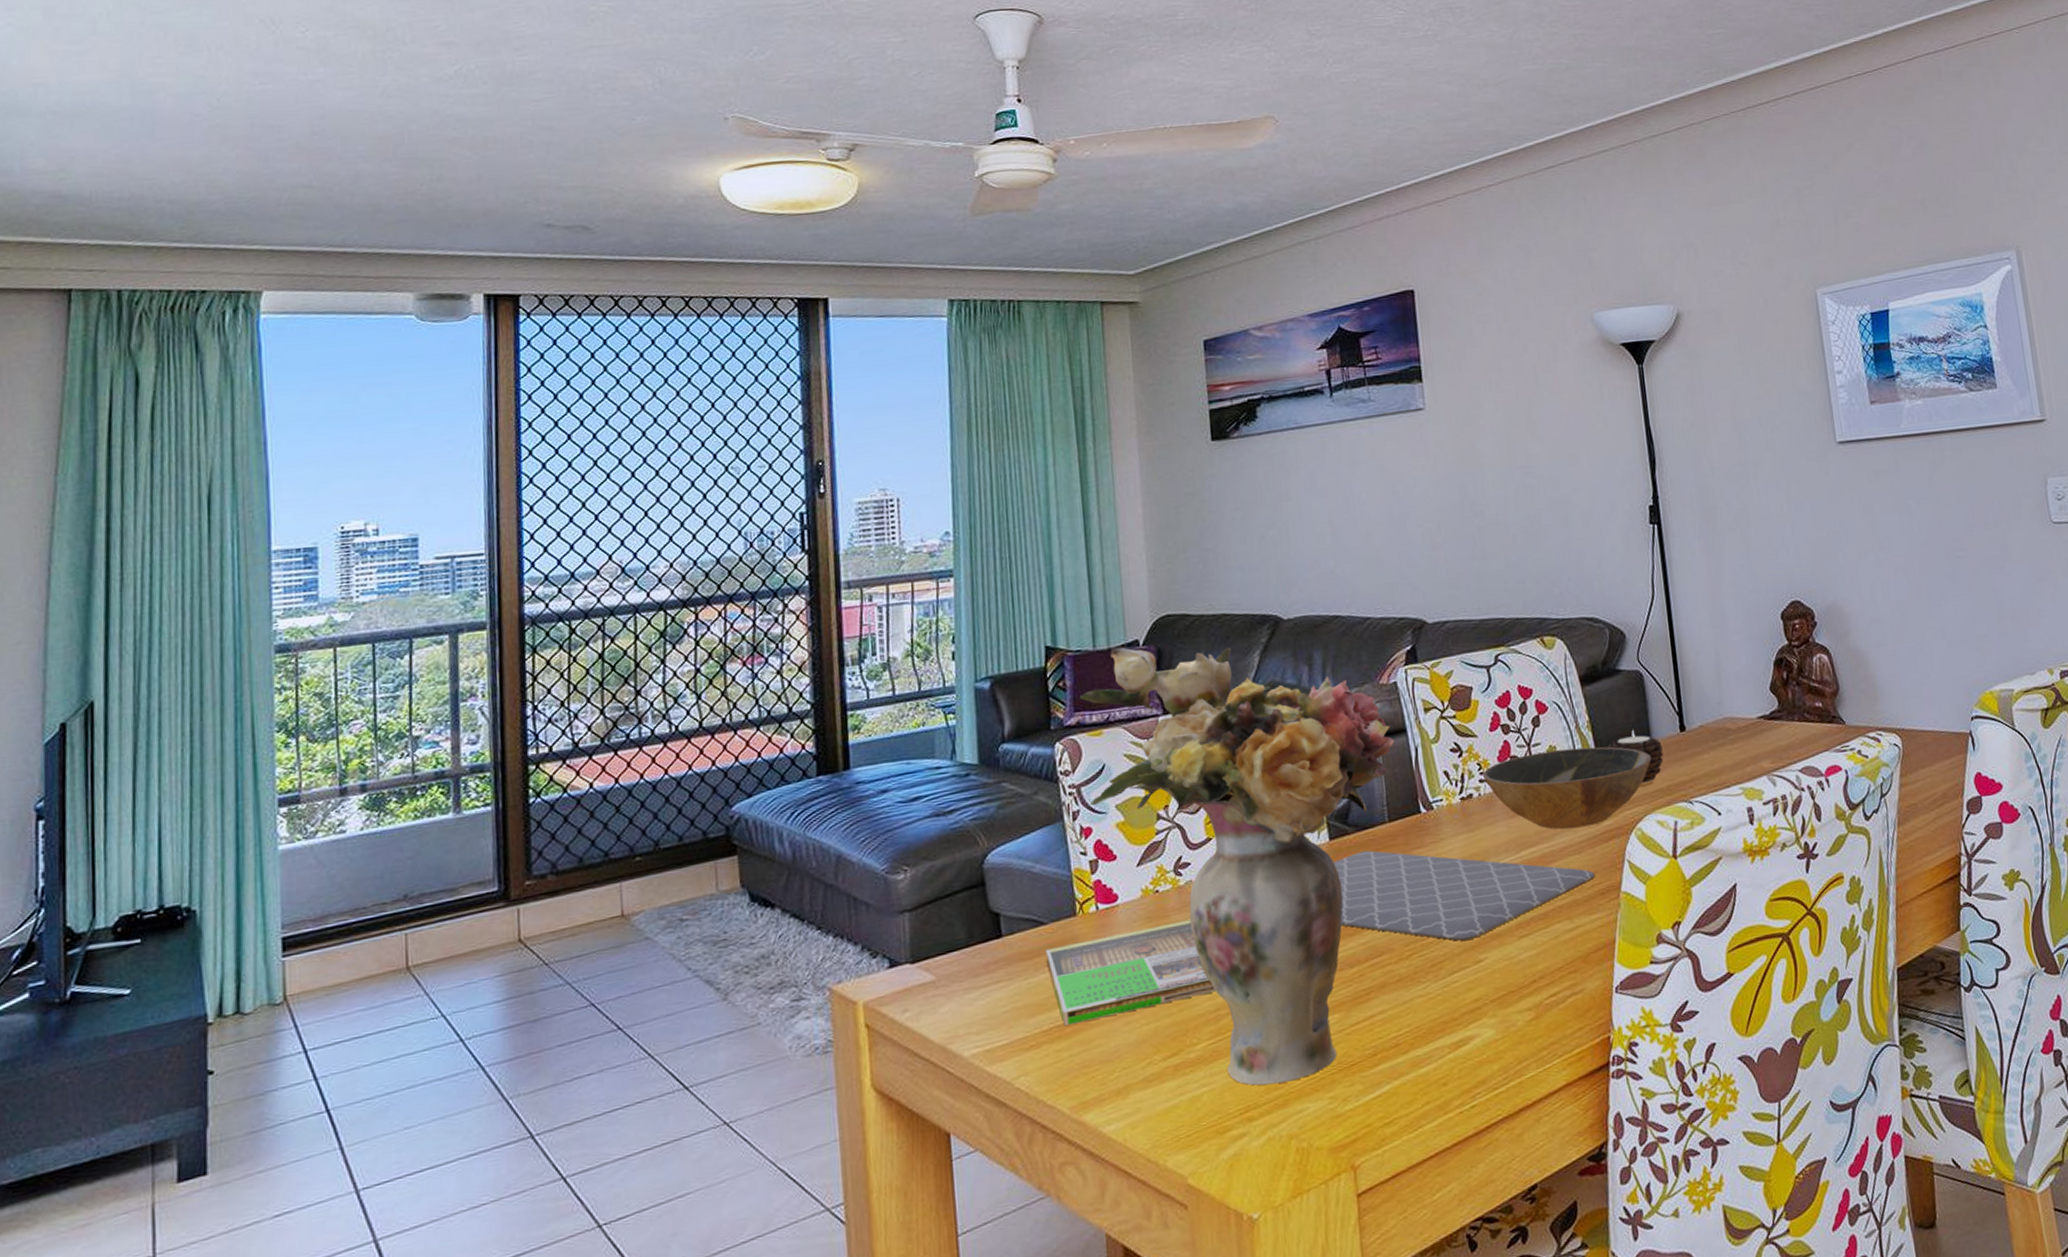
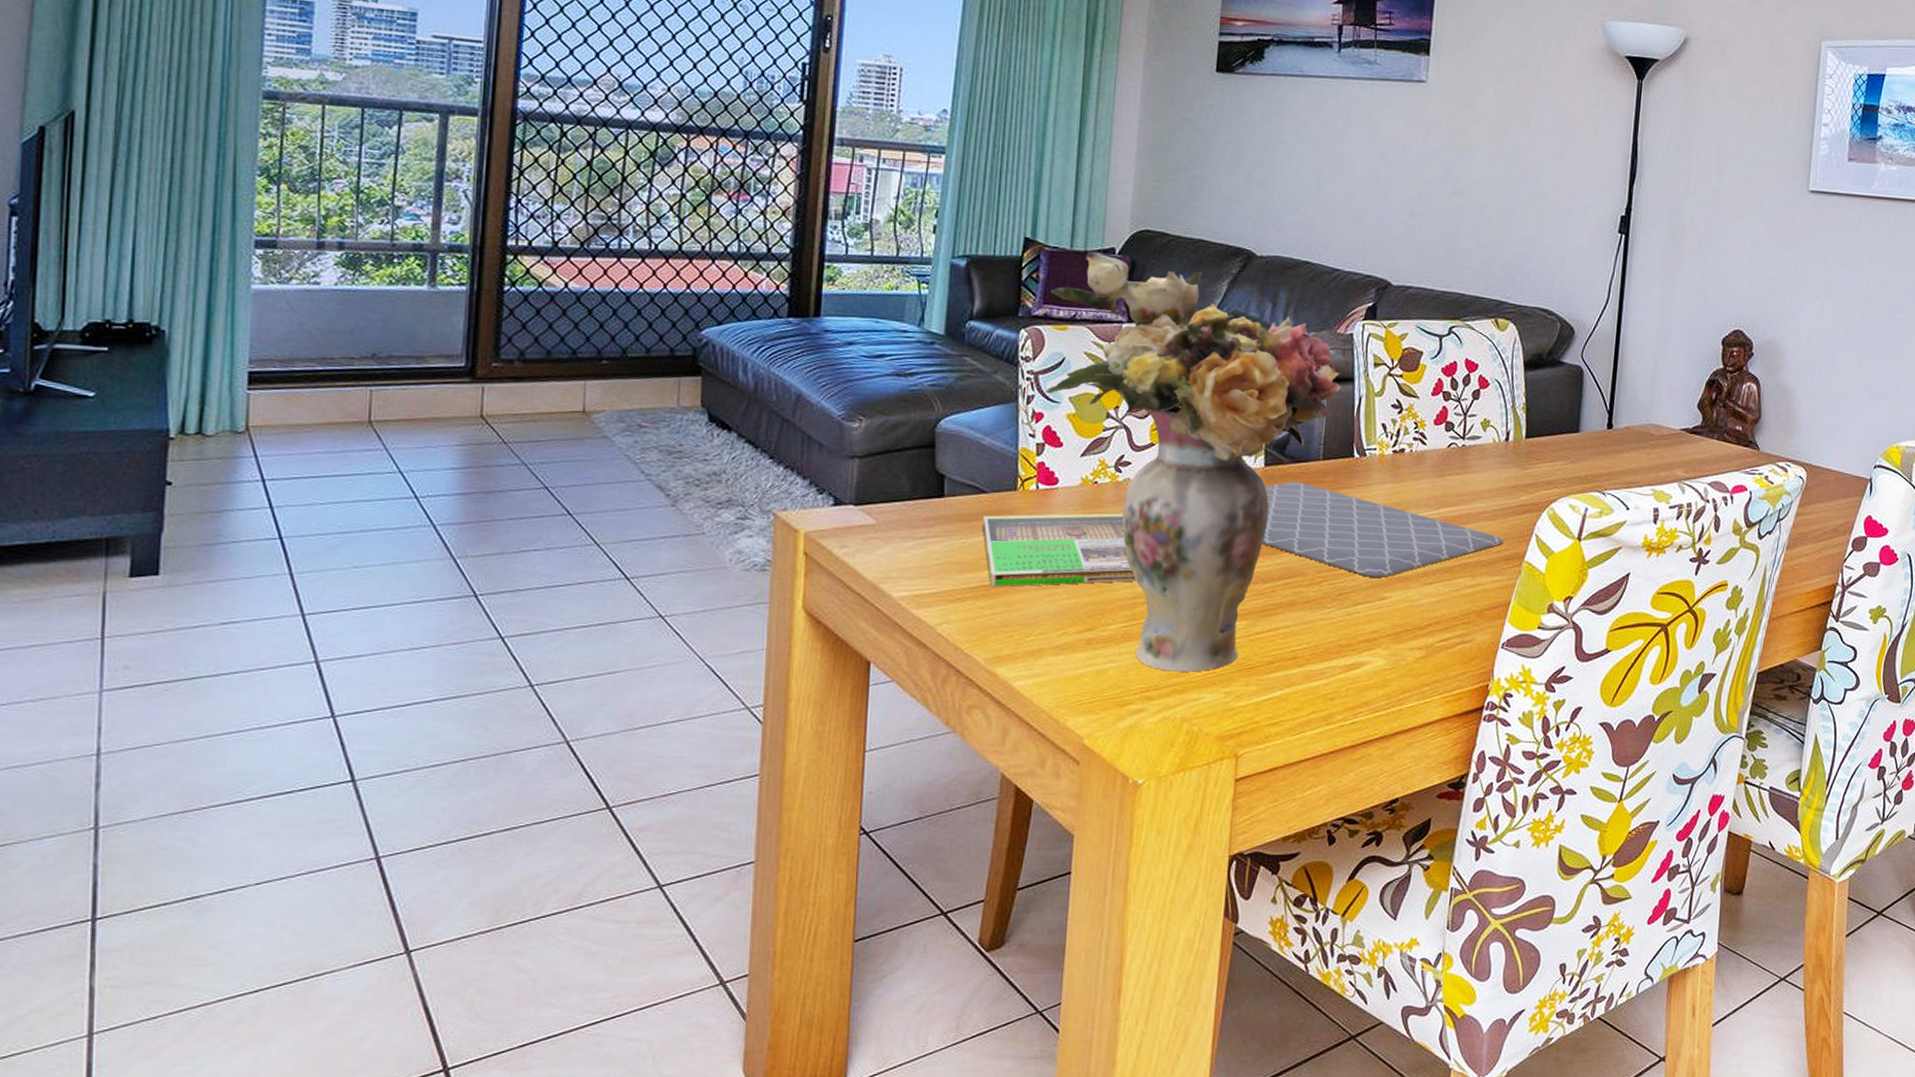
bowl: present [1483,746,1651,830] -> none [1418,423,1576,498]
candle: present [1608,730,1664,787] -> none [1538,419,1588,472]

